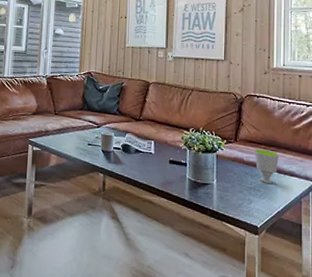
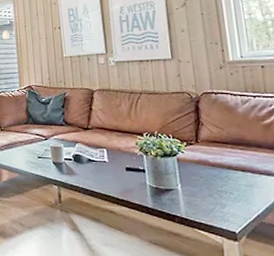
cup: present [254,149,279,184] -> none [220,149,251,186]

